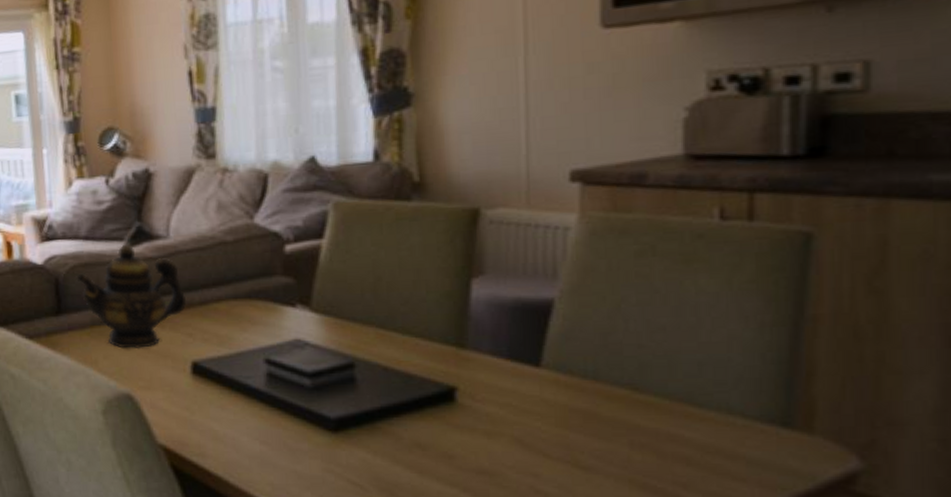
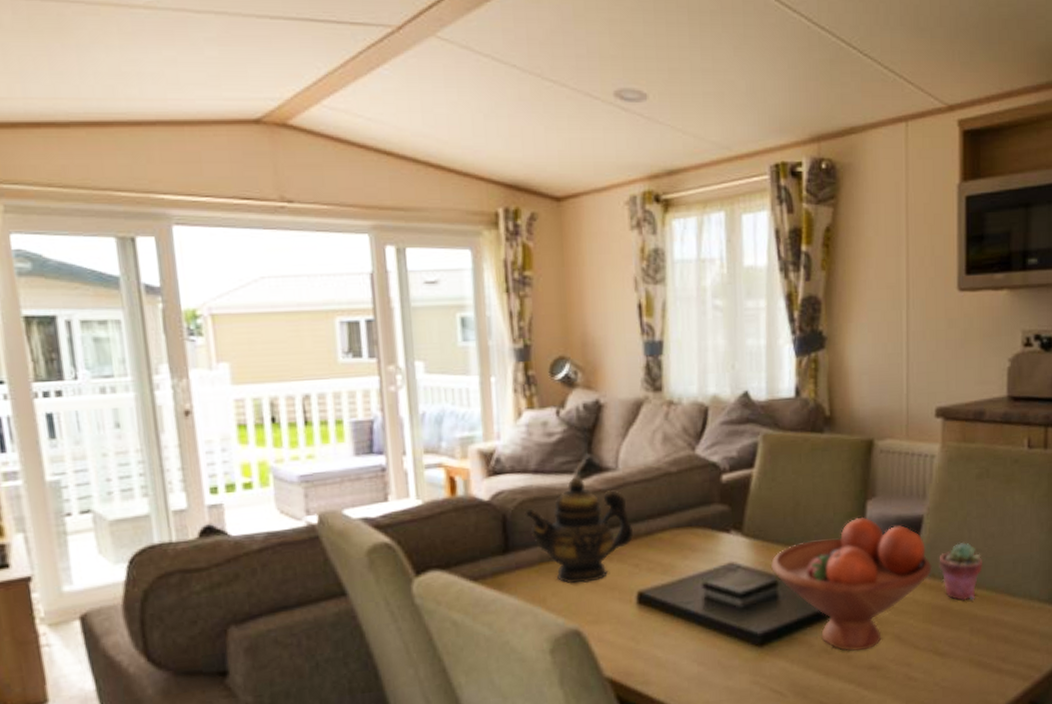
fruit bowl: none [345,297,568,450] -> present [770,516,932,652]
potted succulent: none [578,333,649,407] -> present [939,542,984,601]

